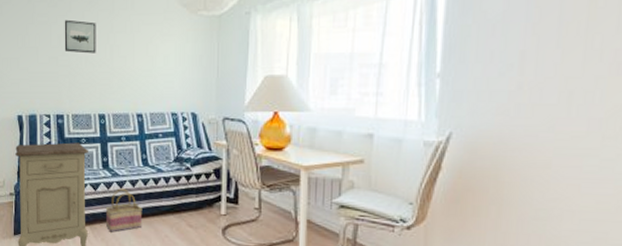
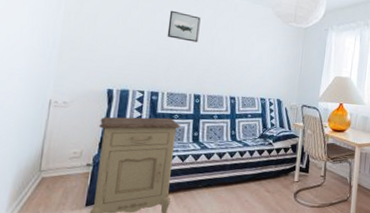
basket: present [105,188,143,233] -> none [190,160,227,199]

